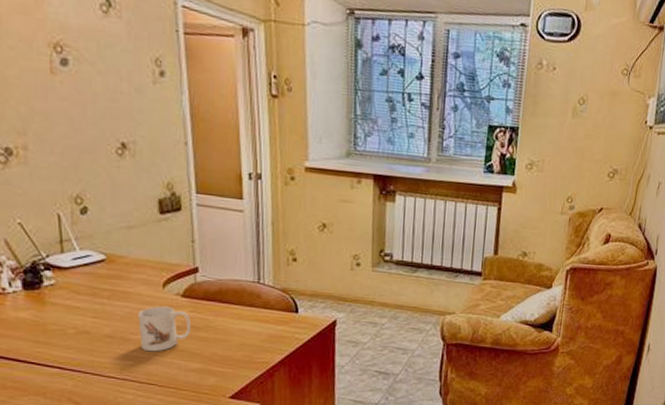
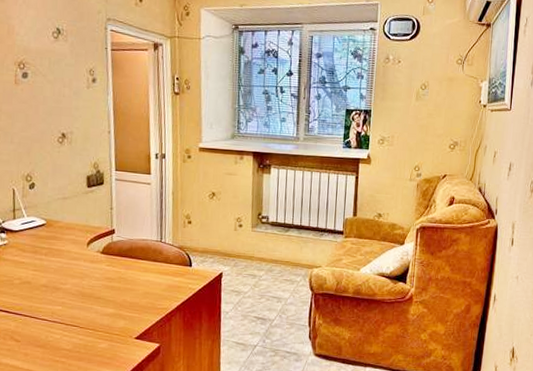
mug: present [138,306,191,352] -> none [67,261,107,299]

